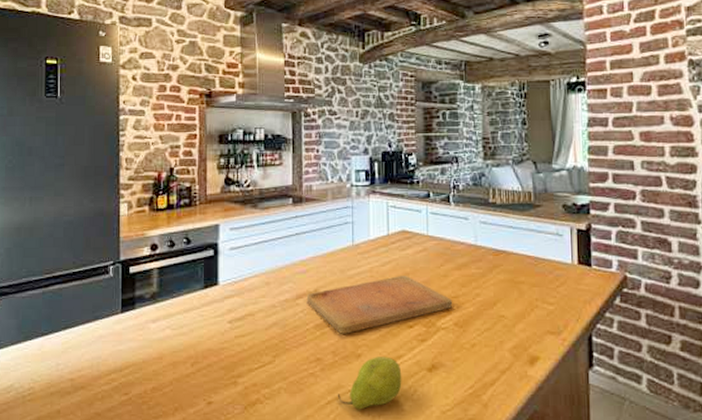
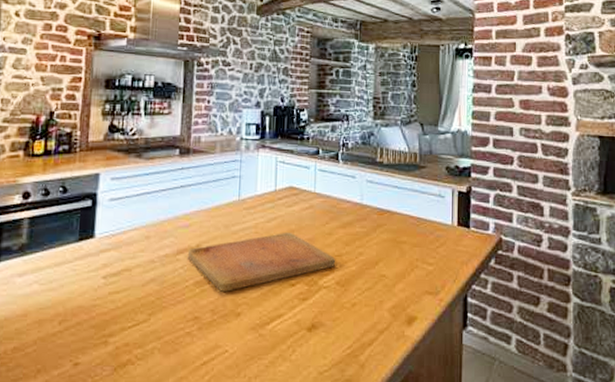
fruit: present [337,357,402,410] -> none [213,315,281,371]

